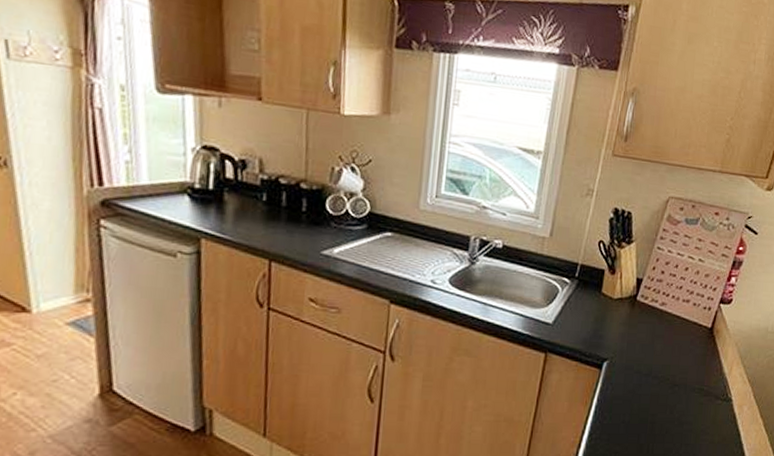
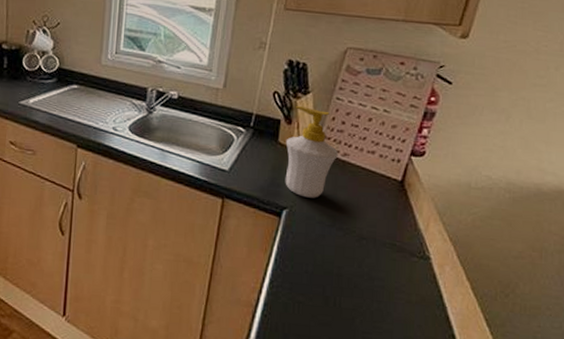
soap bottle: none [606,255,657,348] -> present [285,105,338,198]

